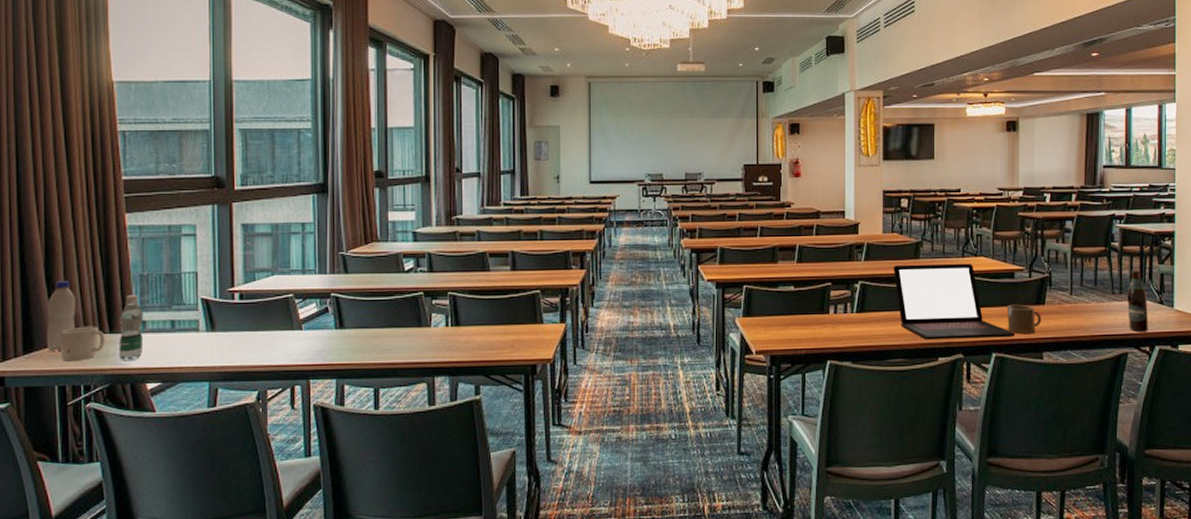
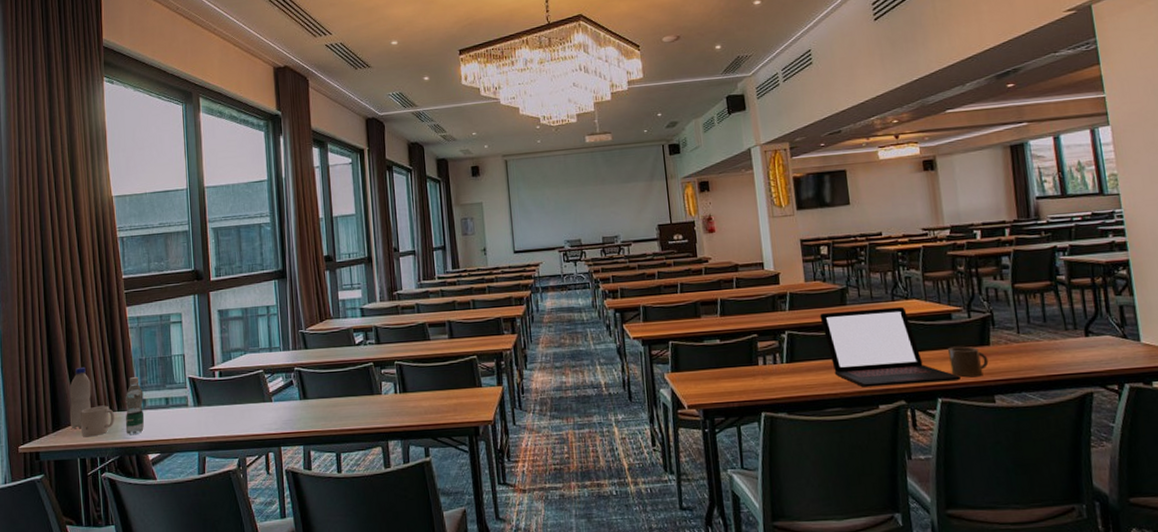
bottle: present [1127,270,1149,332] -> none [1083,303,1114,370]

